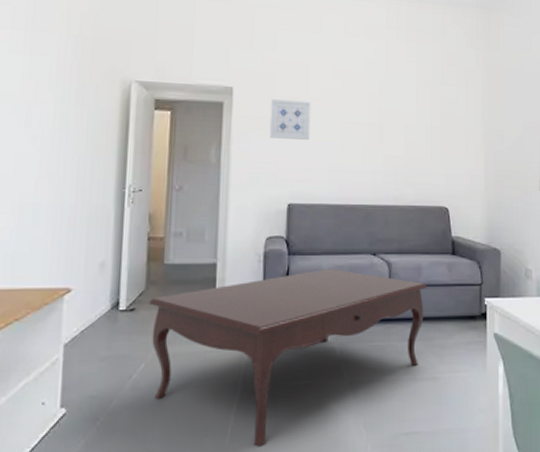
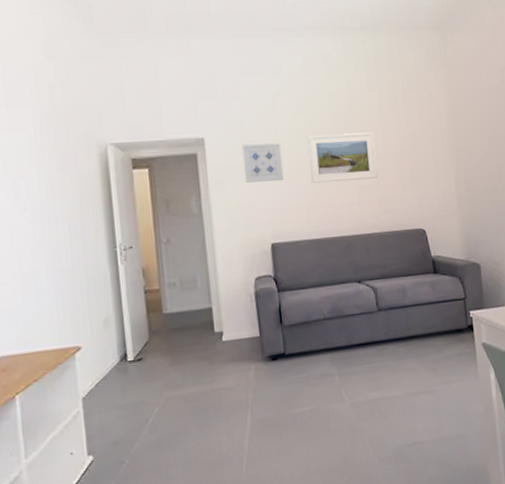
coffee table: present [149,268,427,447] -> none [154,300,414,471]
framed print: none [338,98,408,150] -> present [307,132,378,183]

